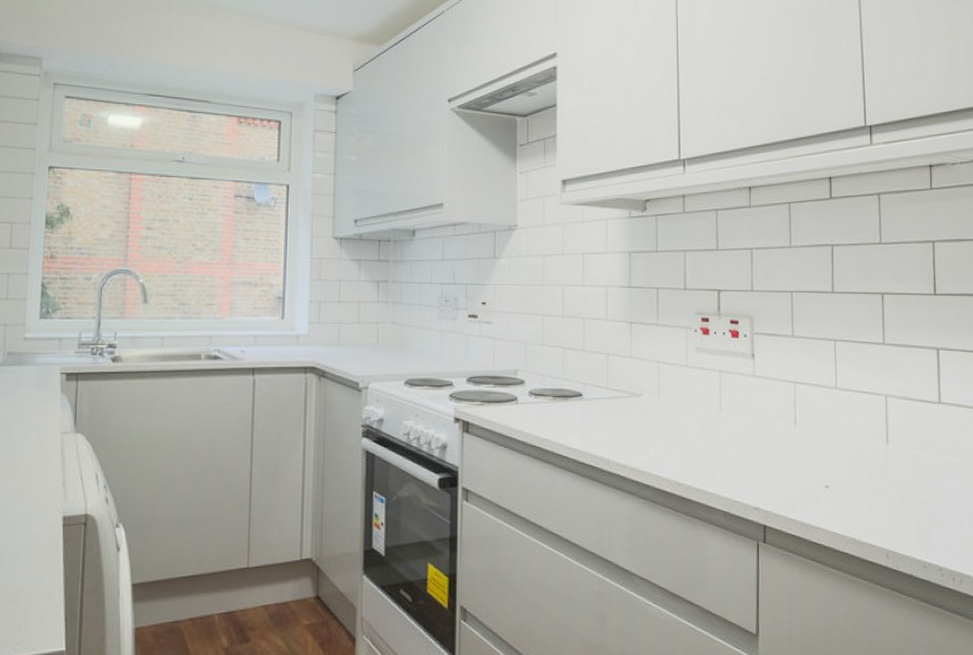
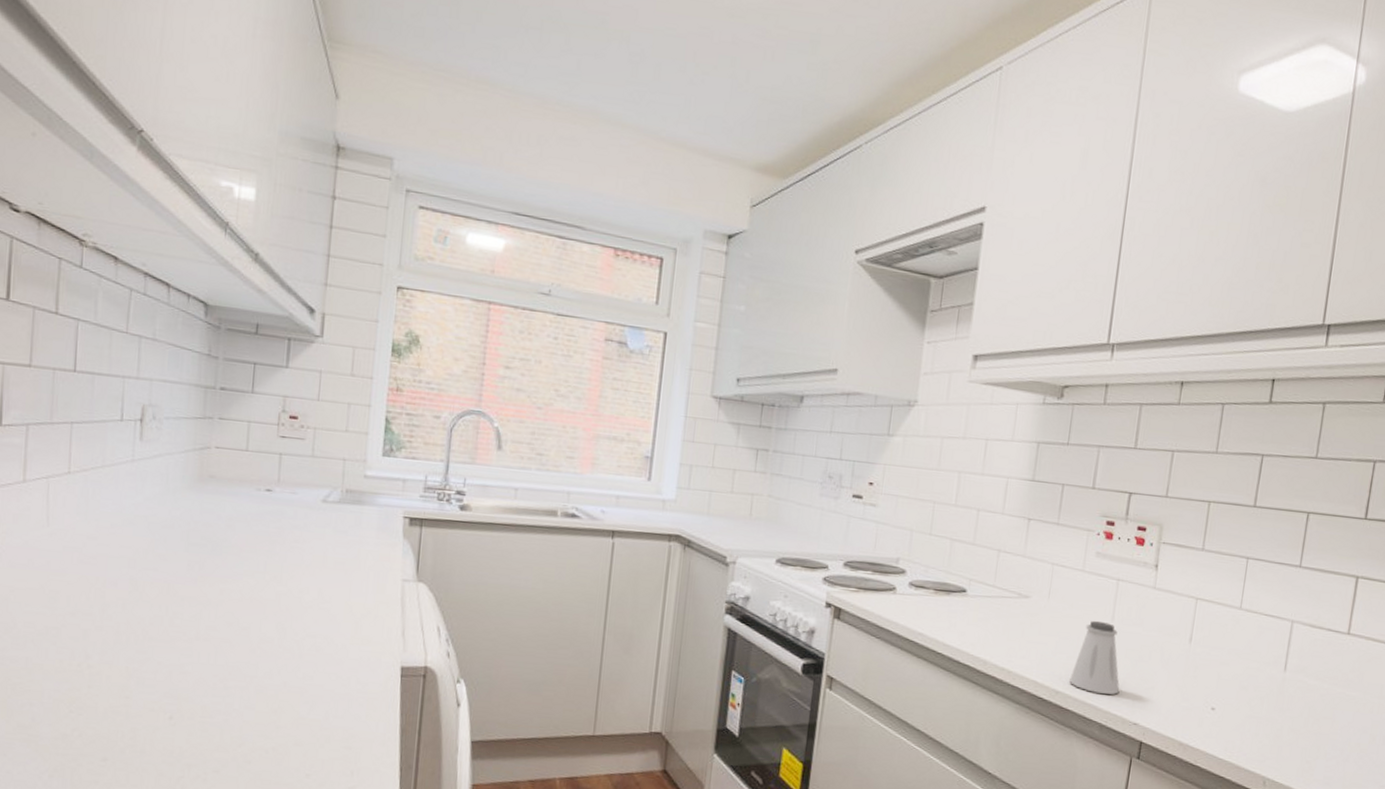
saltshaker: none [689,411,737,483] -> present [1069,620,1120,695]

